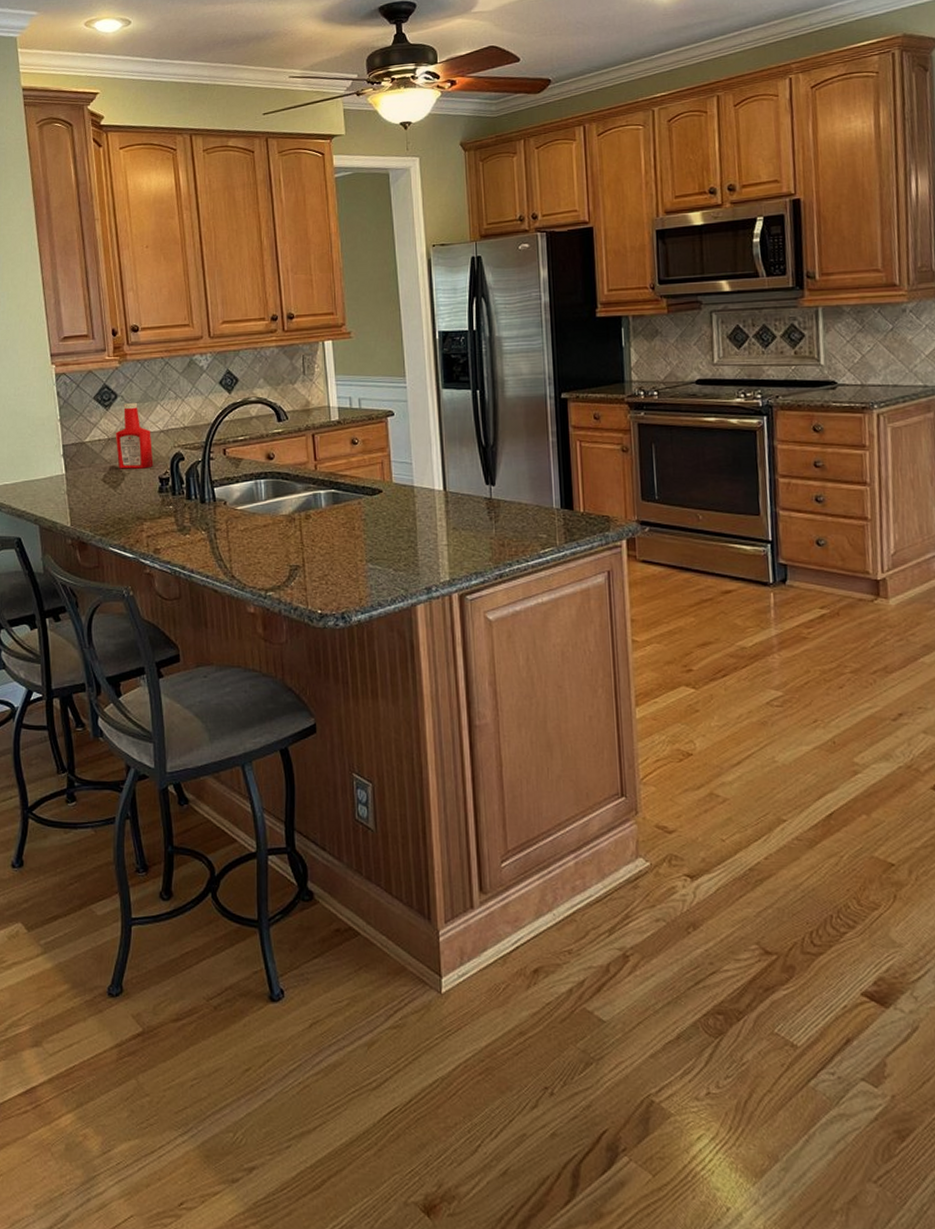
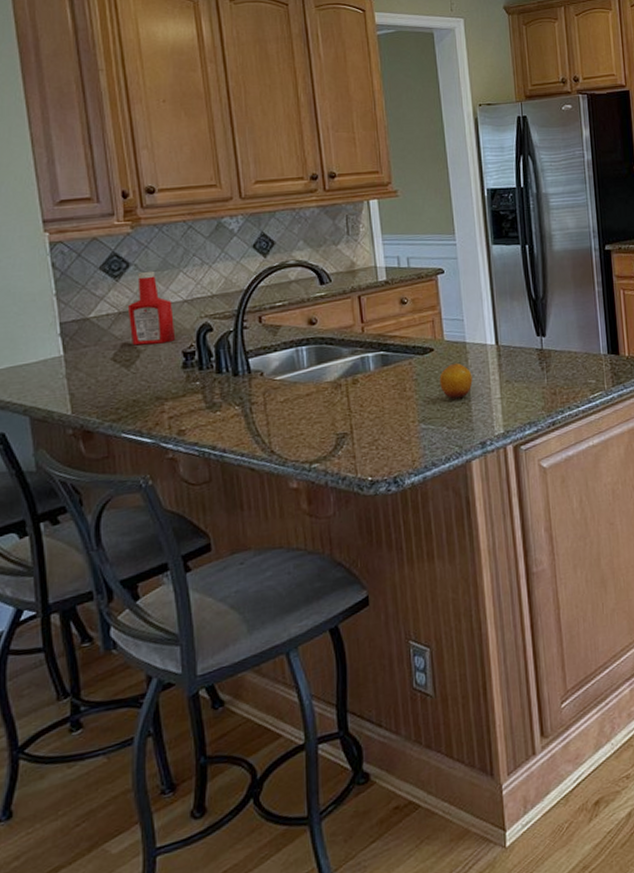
fruit: none [387,506,420,542] -> present [439,362,473,400]

